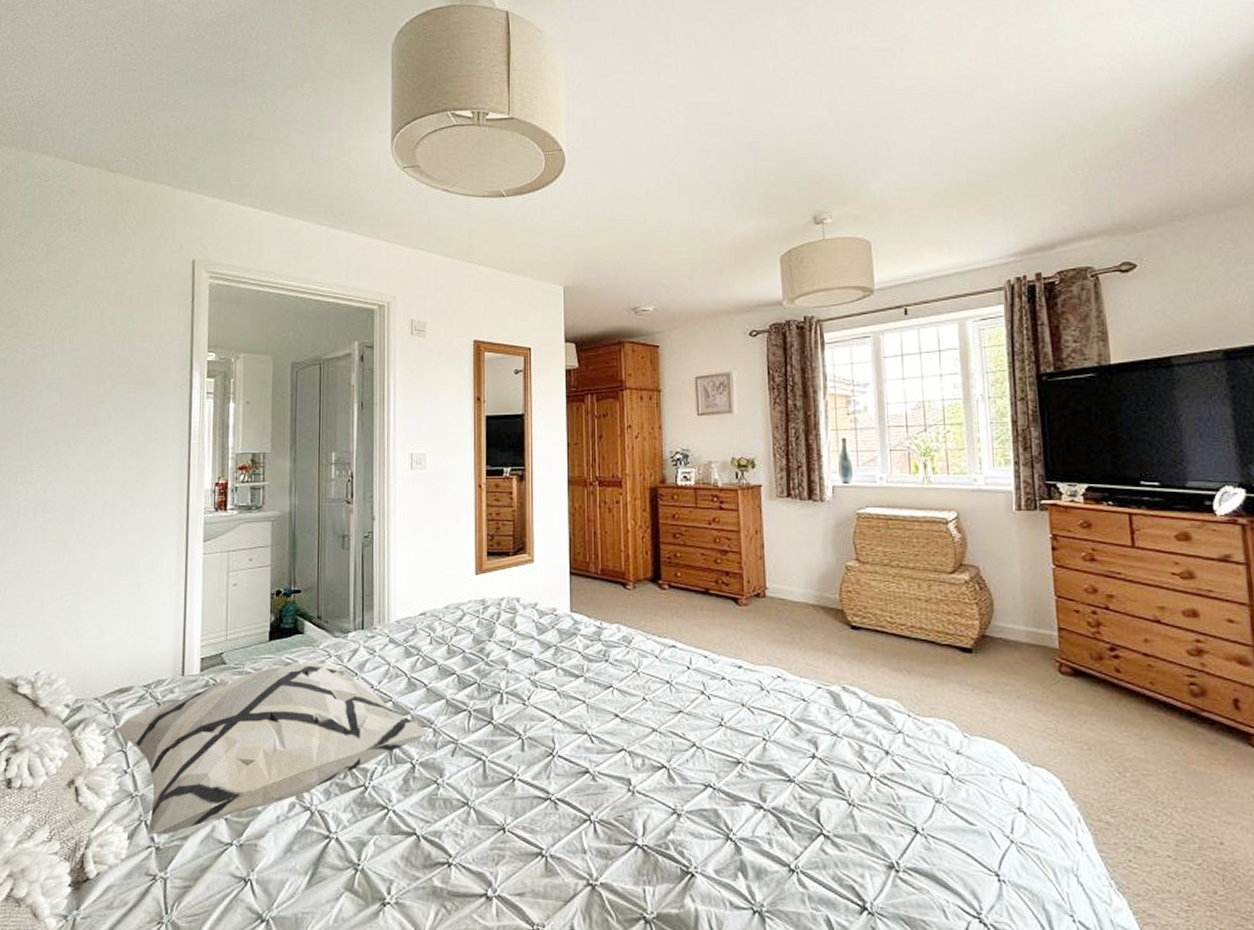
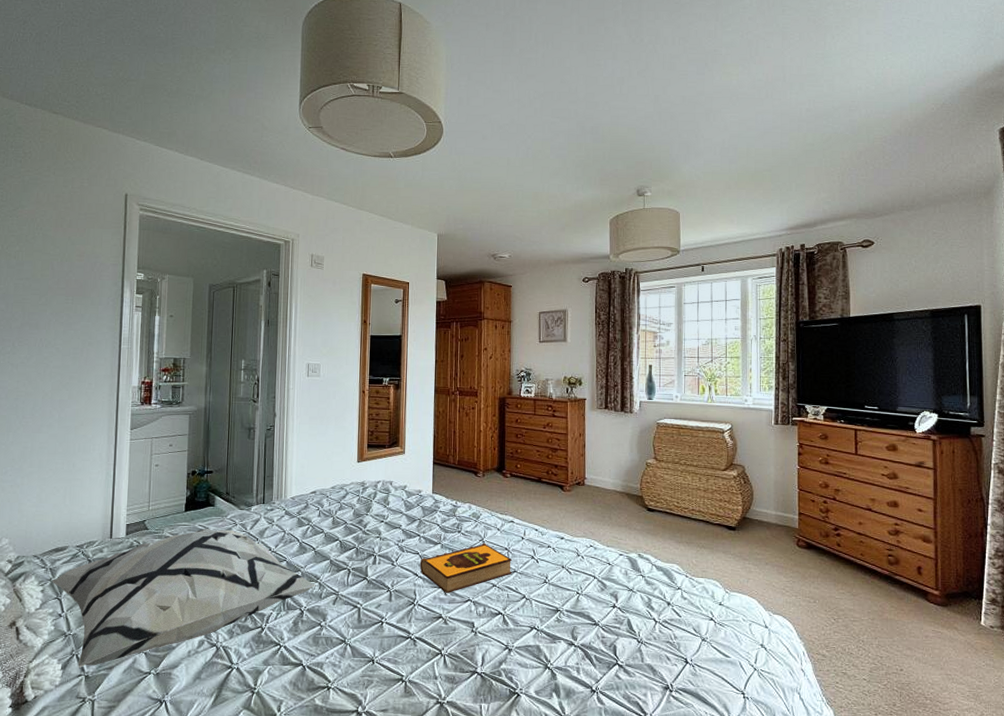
hardback book: none [558,675,677,742] -> present [419,543,513,594]

